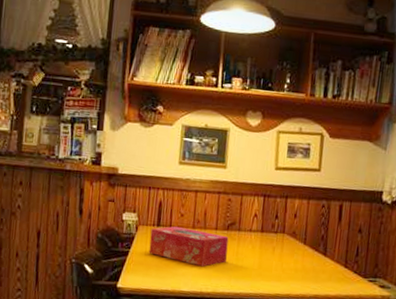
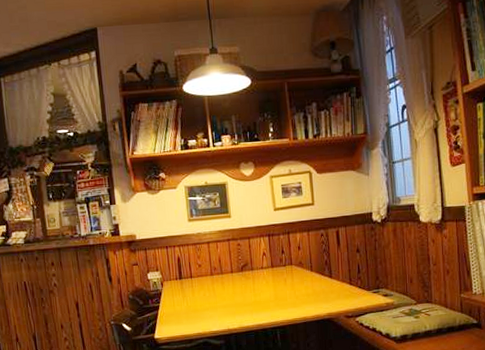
tissue box: present [148,226,229,267] -> none [175,276,247,308]

